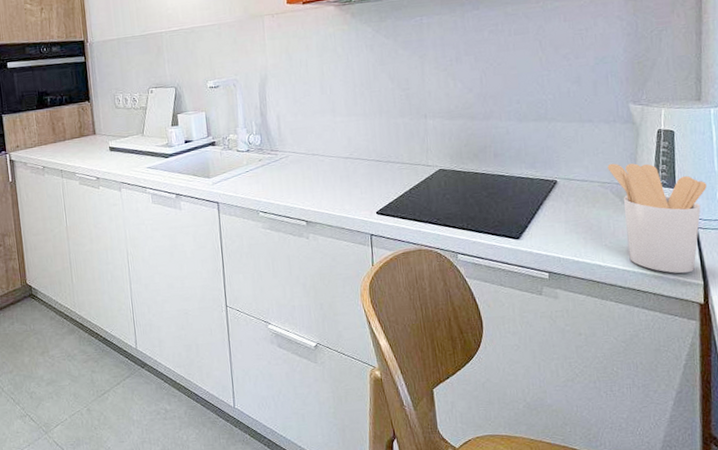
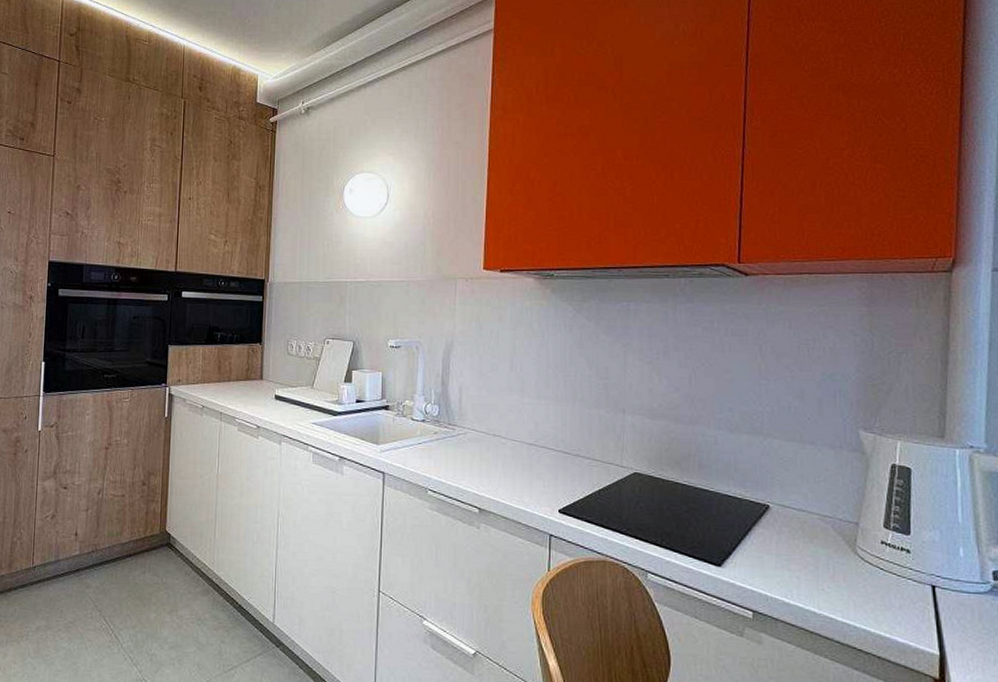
utensil holder: present [607,163,707,274] -> none [830,495,948,639]

